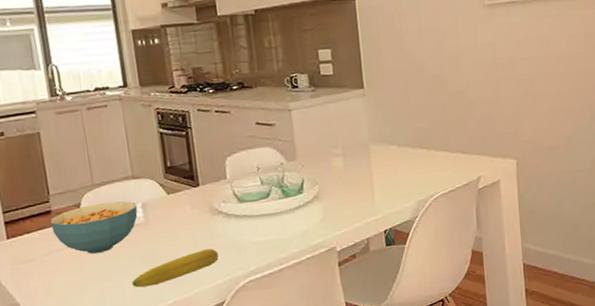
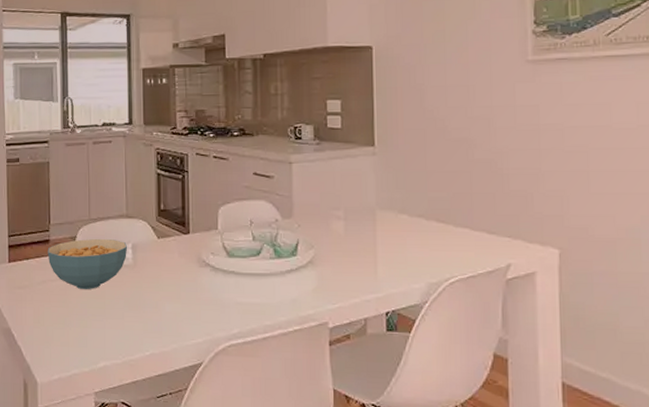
fruit: present [132,248,219,288] -> none [114,302,202,333]

